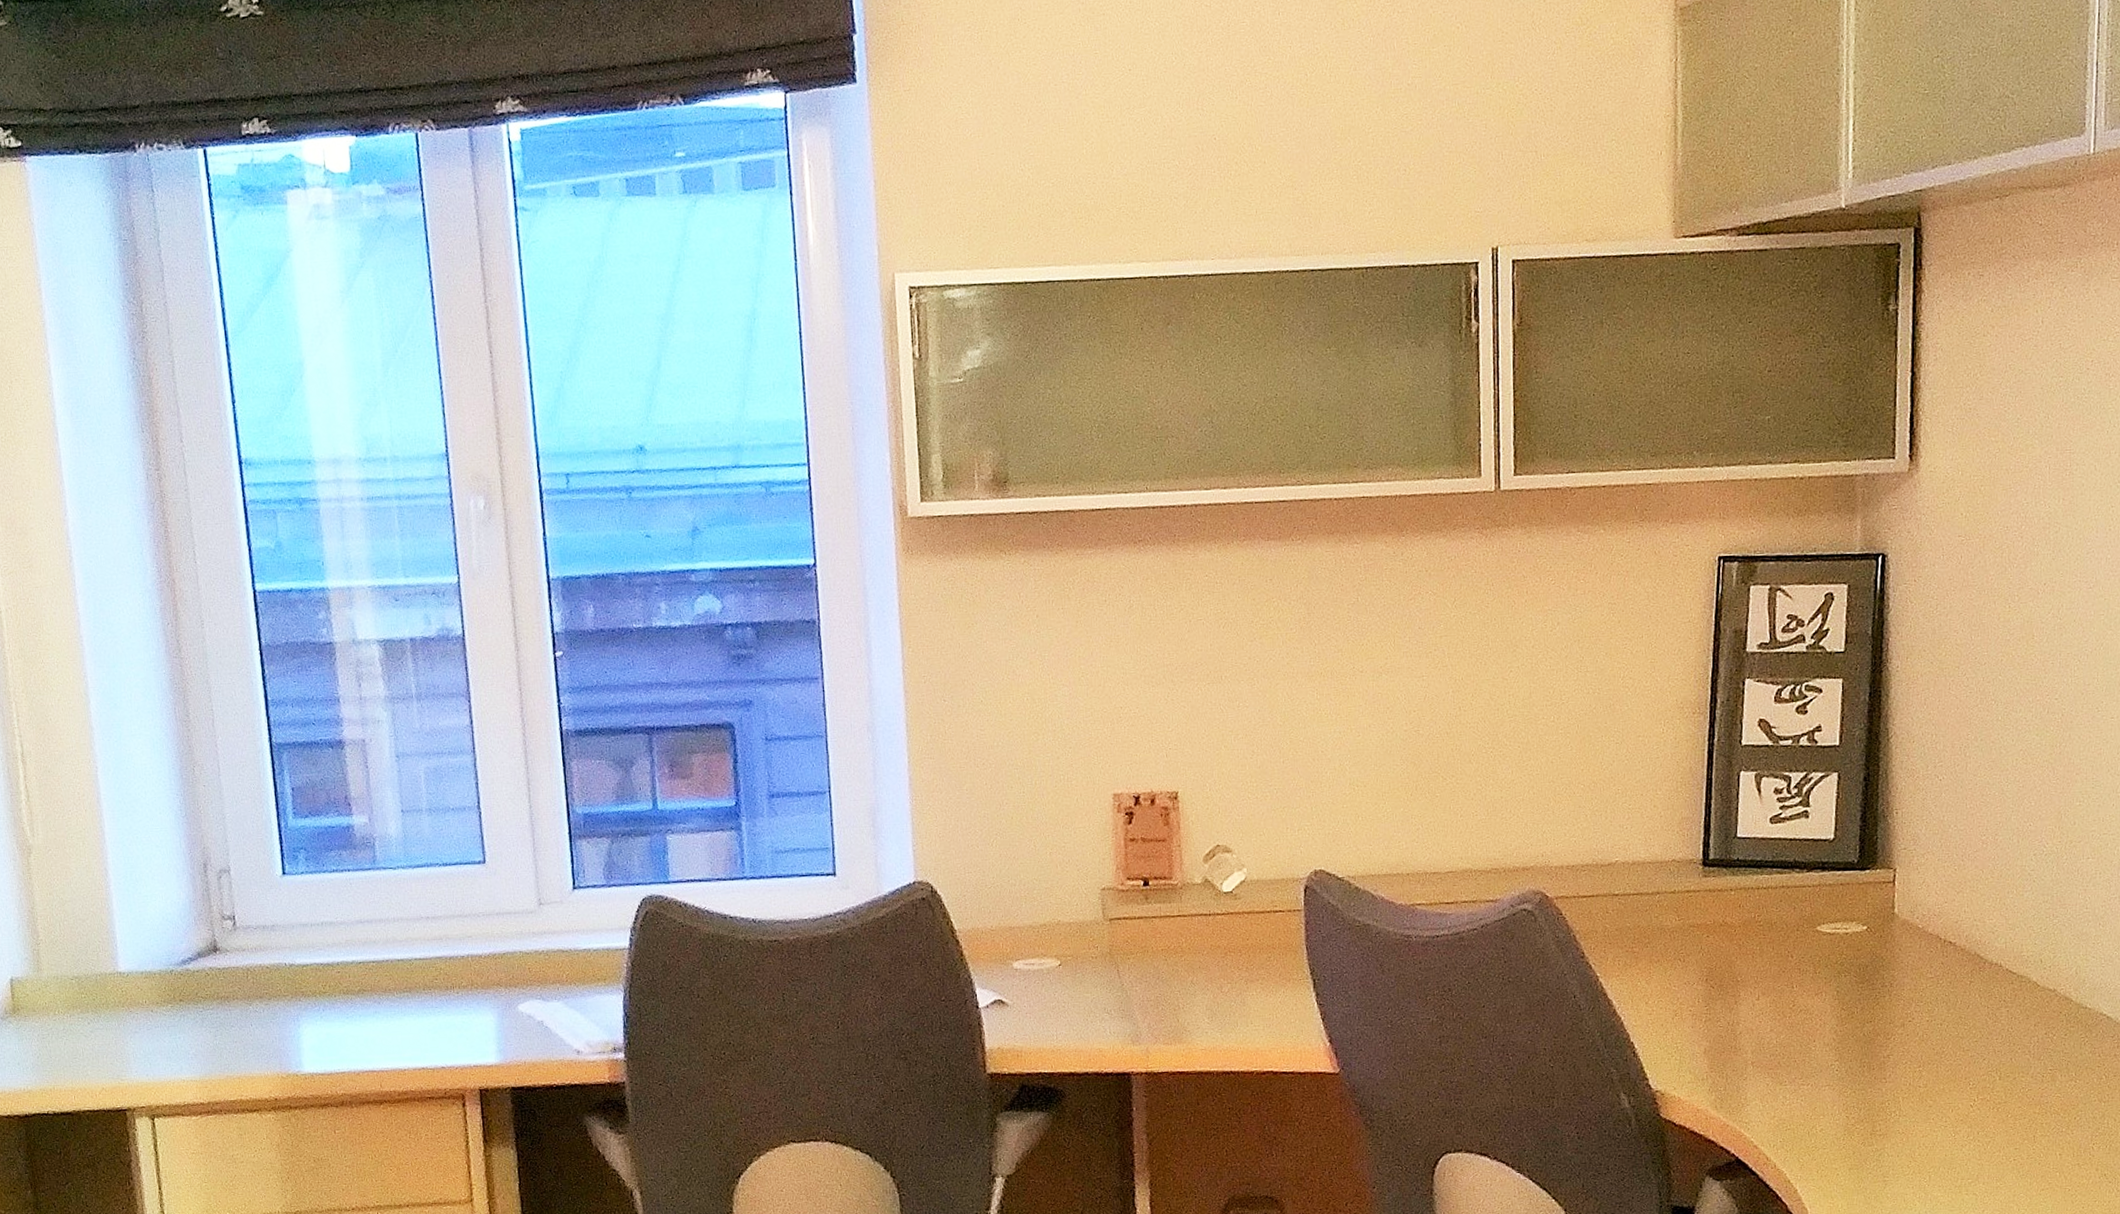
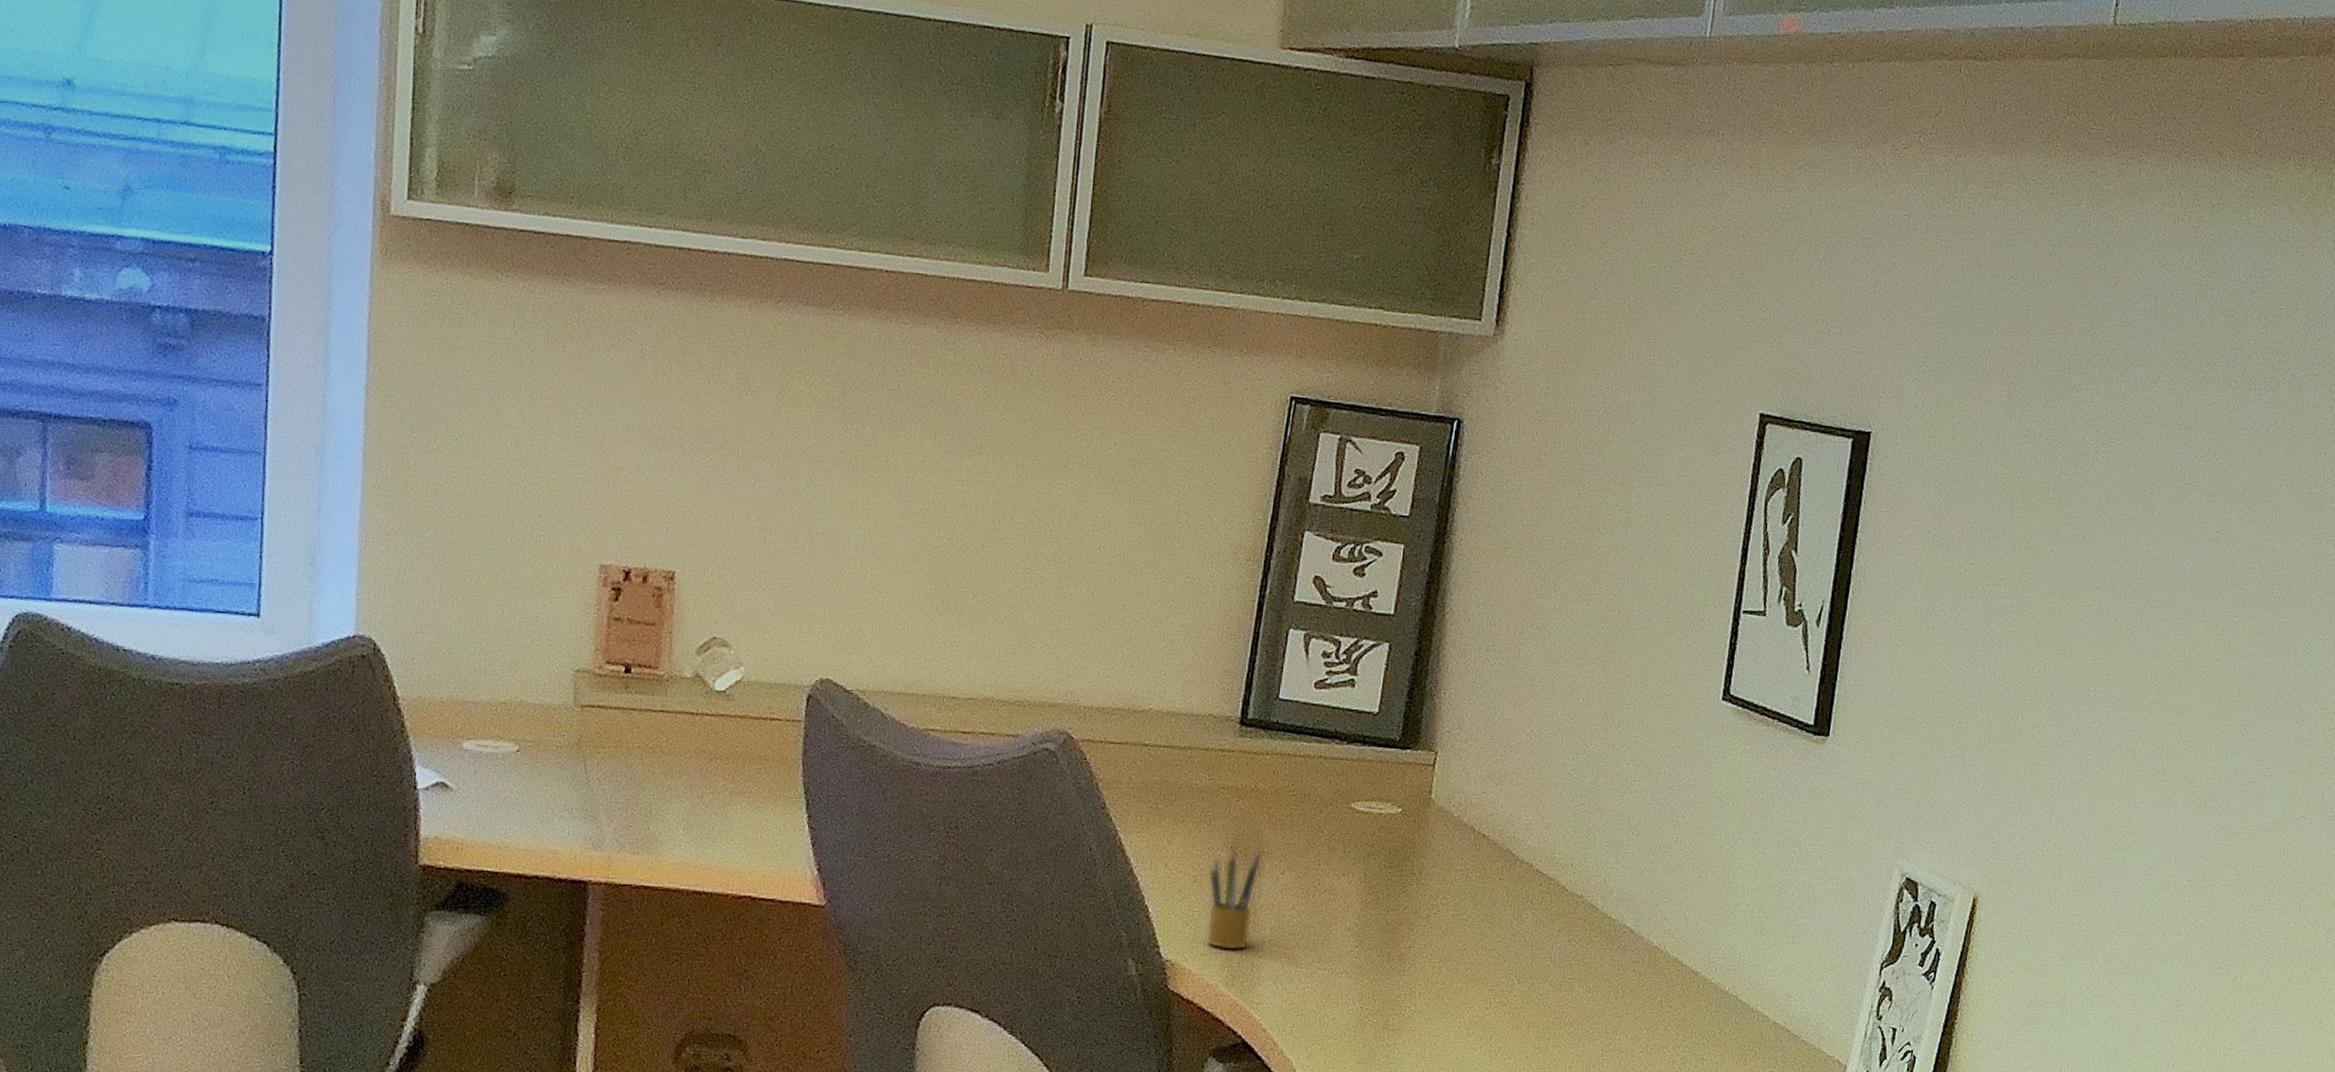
pencil box: none [1686,979,1737,1076] -> present [1205,846,1262,951]

